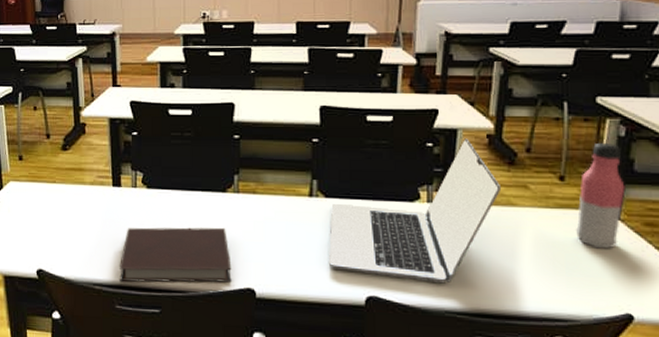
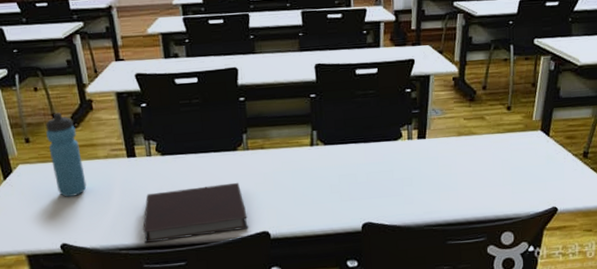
water bottle: none [39,133,70,220] -> present [45,112,87,197]
laptop: present [329,138,502,284] -> none [329,82,465,205]
water bottle: present [575,142,626,249] -> none [518,75,554,161]

